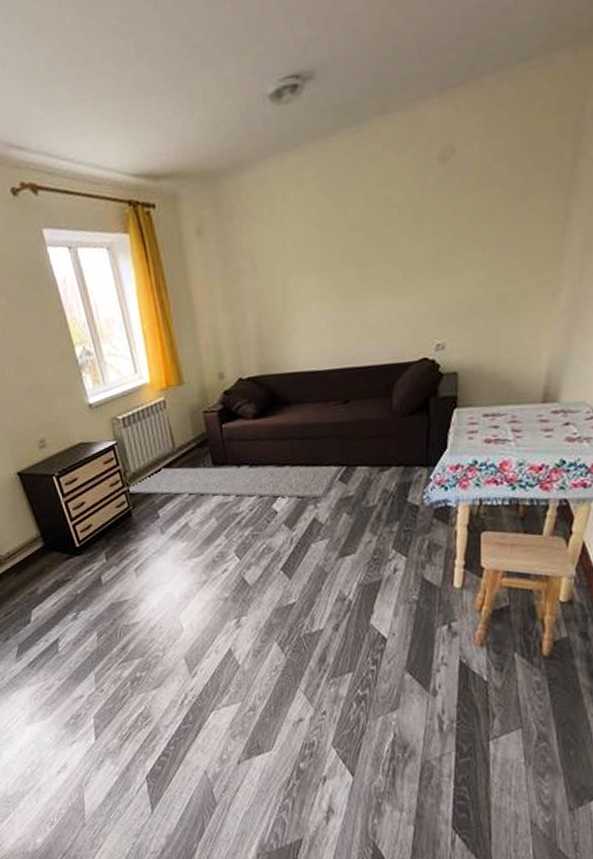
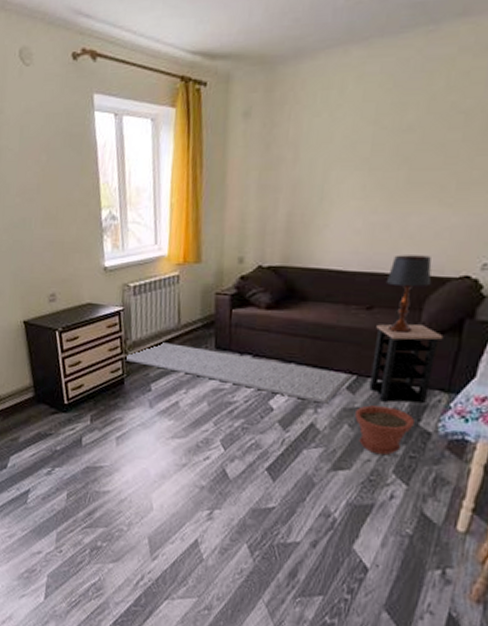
plant pot: none [351,489,403,535] -> present [355,405,414,456]
side table: none [355,409,414,486] -> present [369,324,444,404]
table lamp: none [356,344,396,421] -> present [385,255,432,334]

